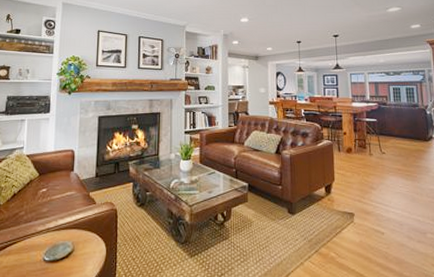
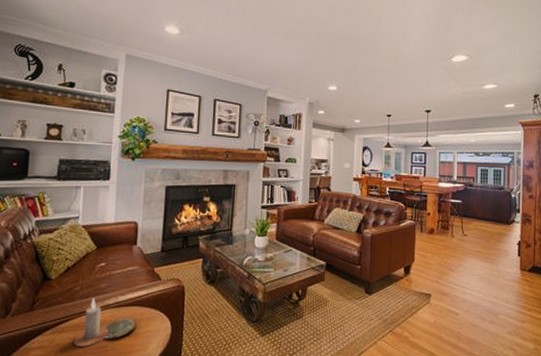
candle: none [18,221,50,269] -> present [73,297,109,347]

